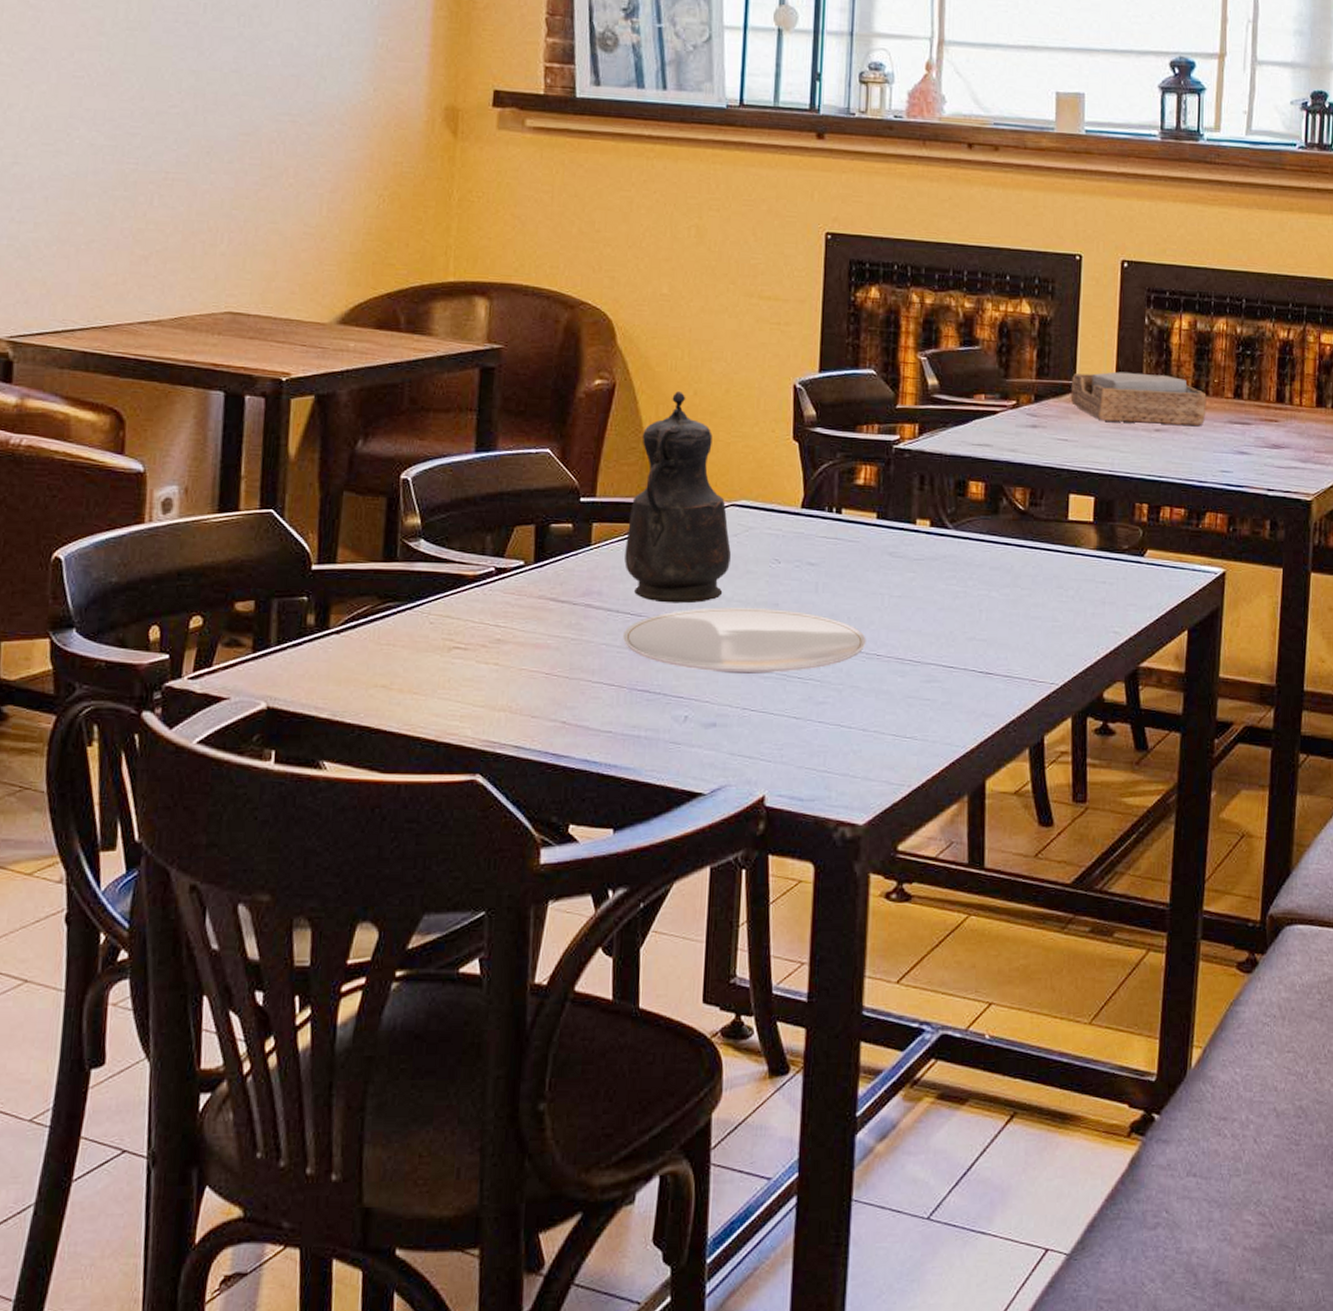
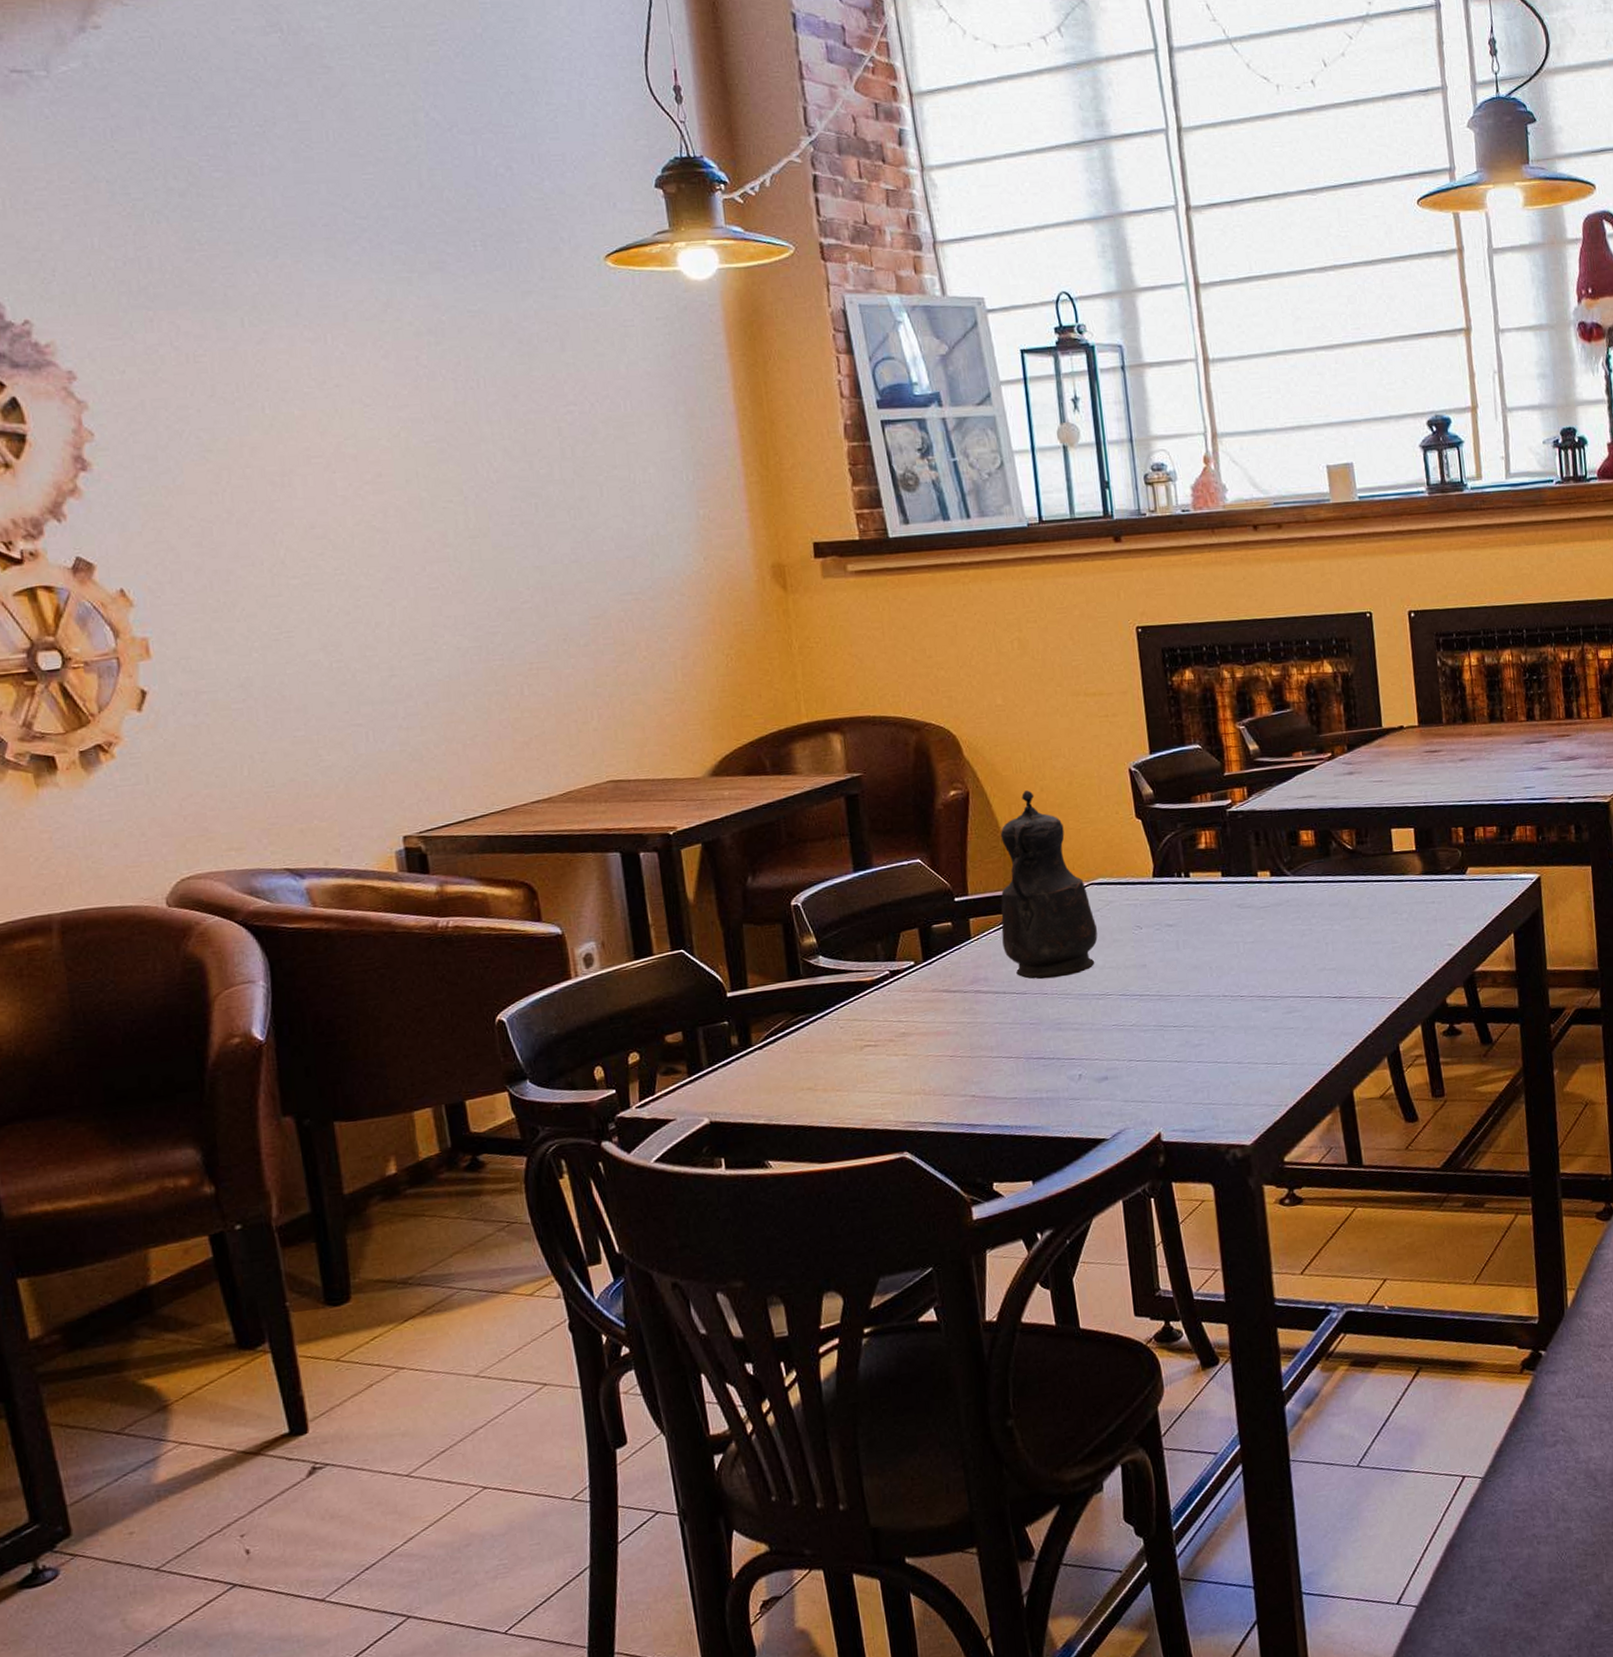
plate: present [623,607,866,674] -> none [1013,968,1230,1033]
napkin holder: present [1070,371,1207,427] -> none [1378,709,1504,759]

